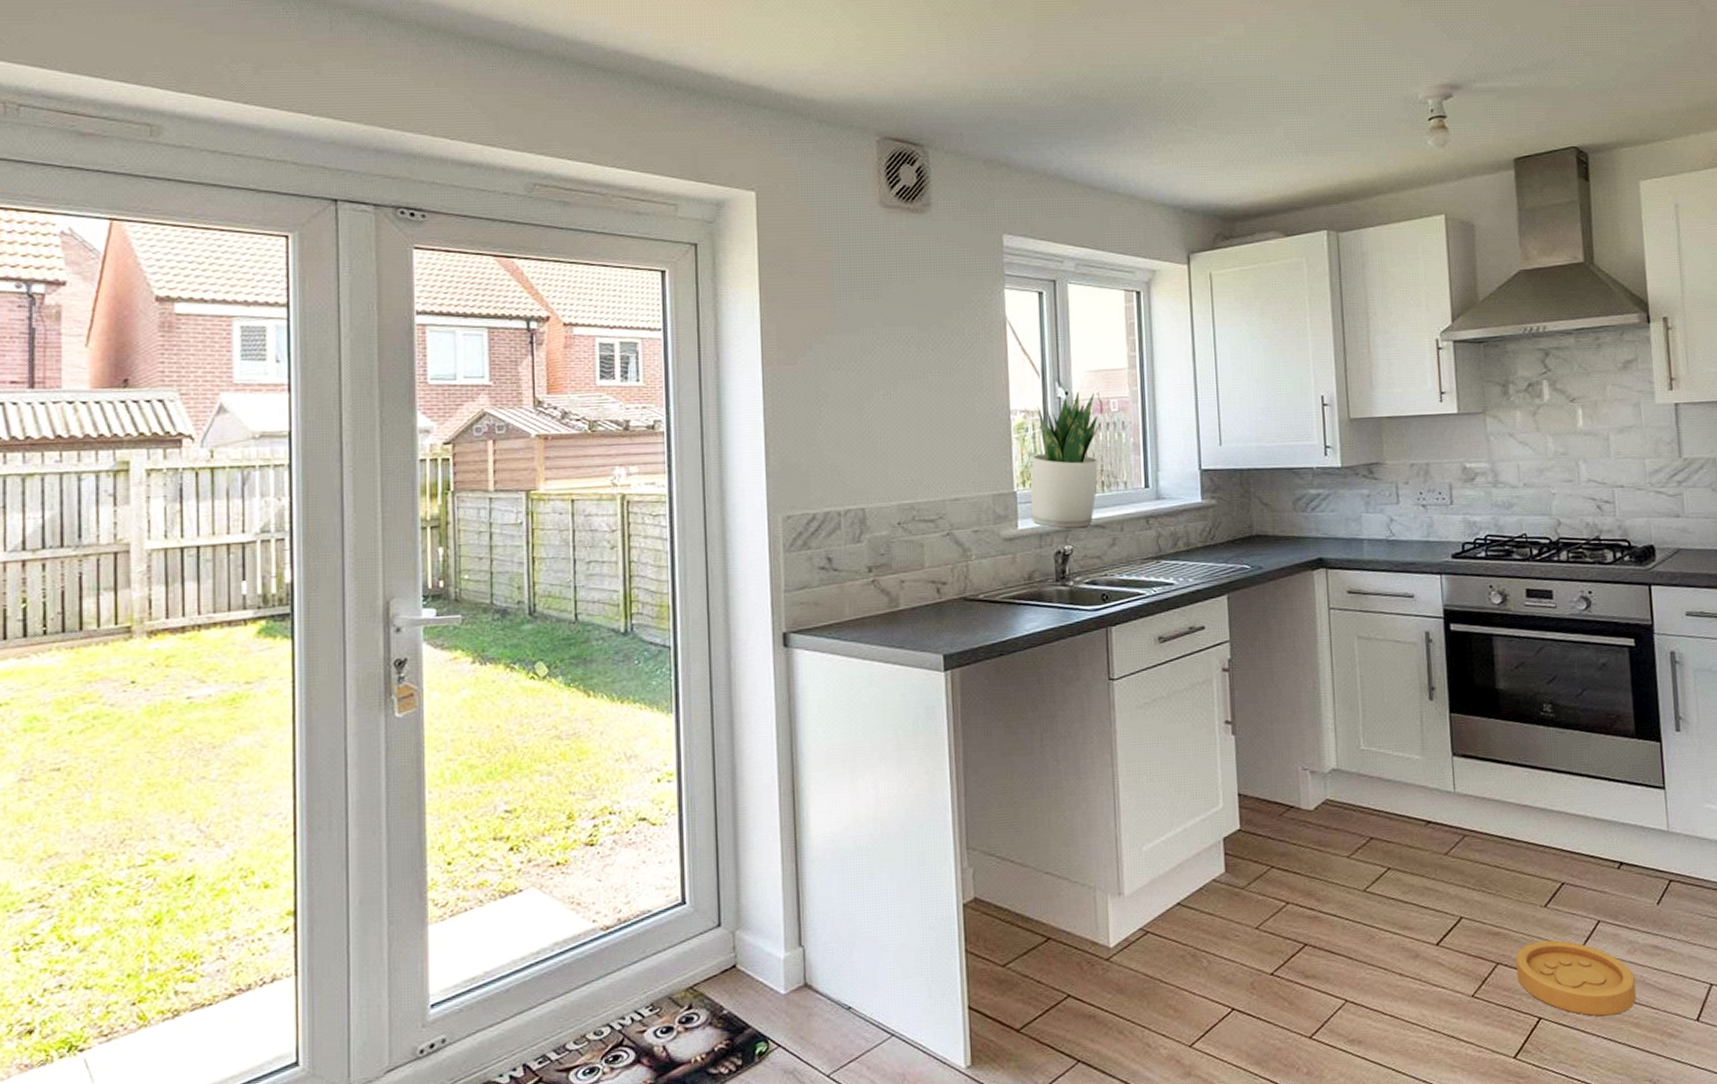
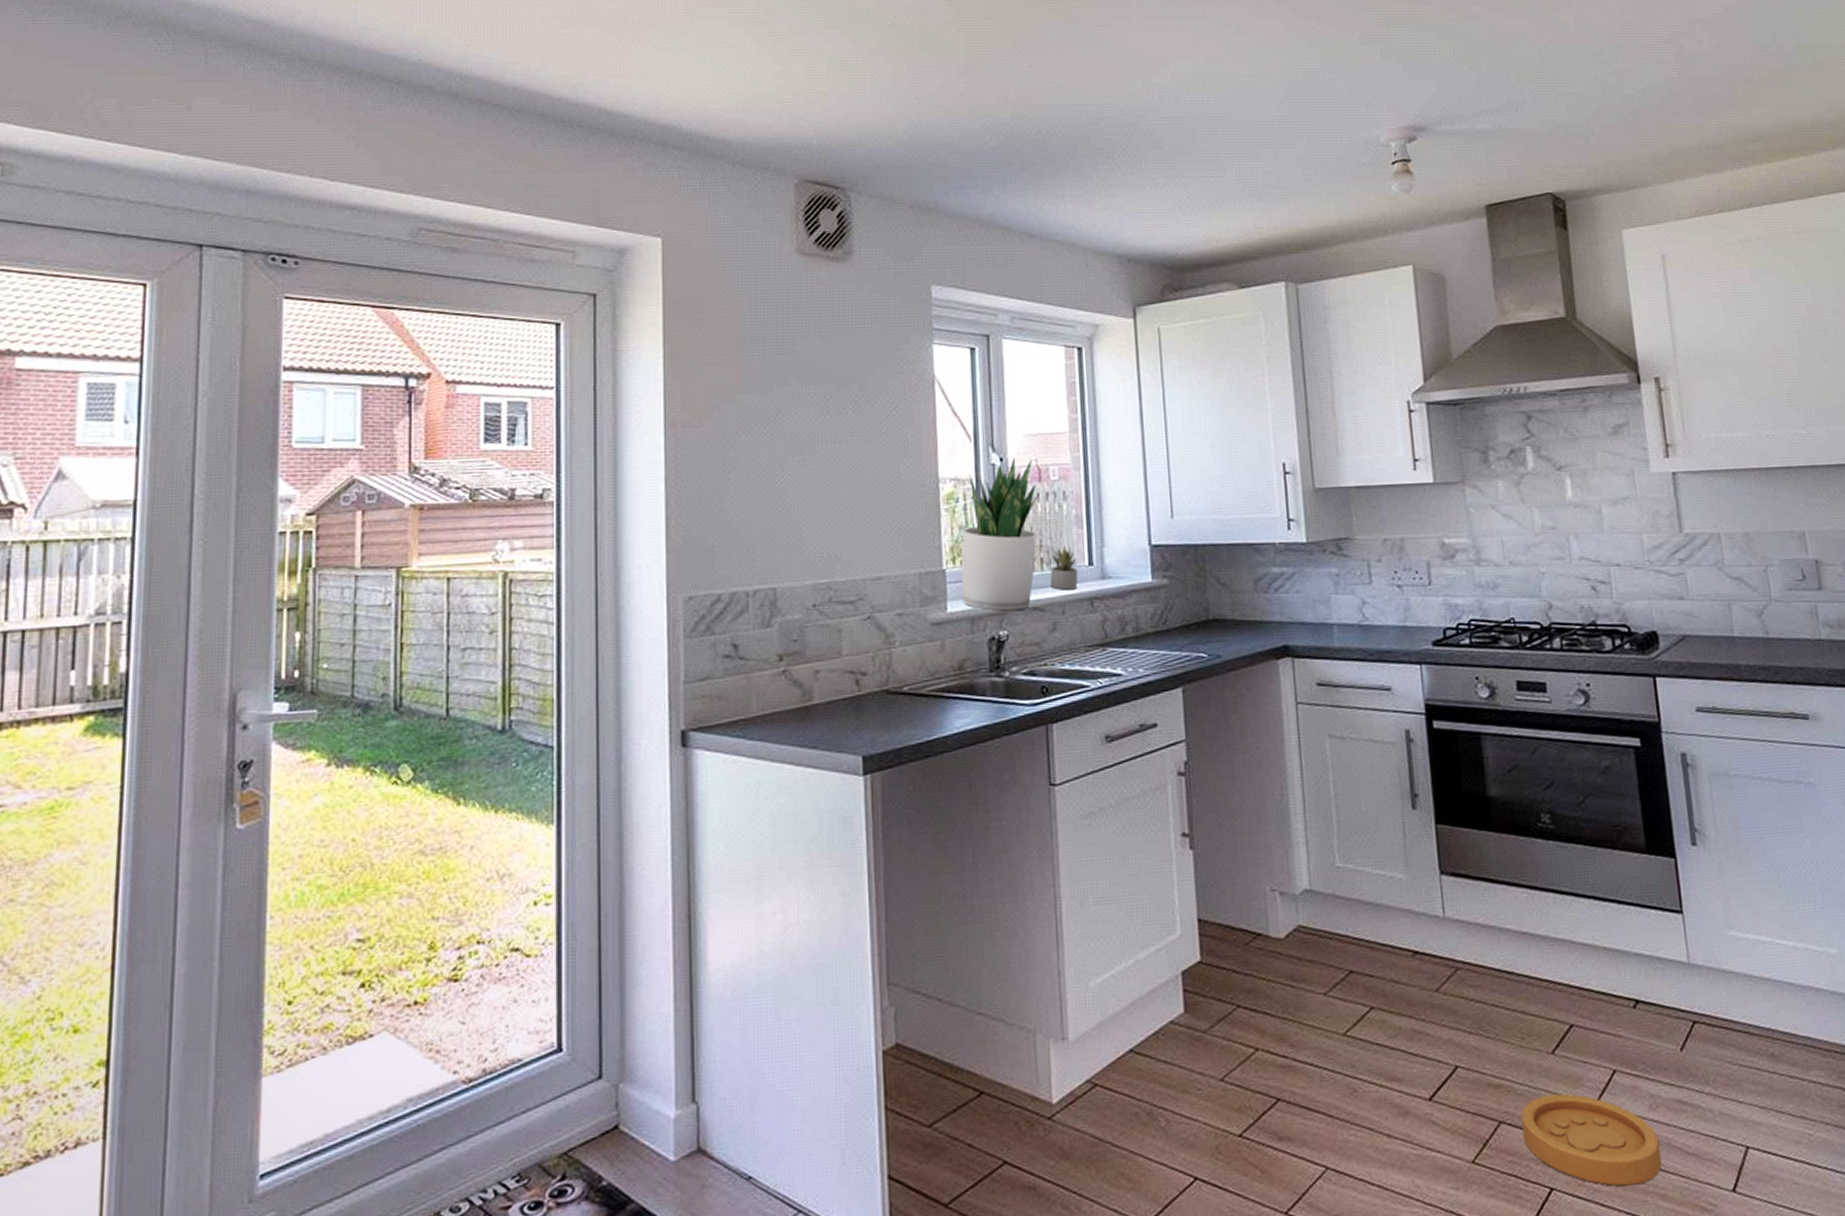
succulent plant: none [1109,470,1136,510] -> present [1049,545,1079,590]

